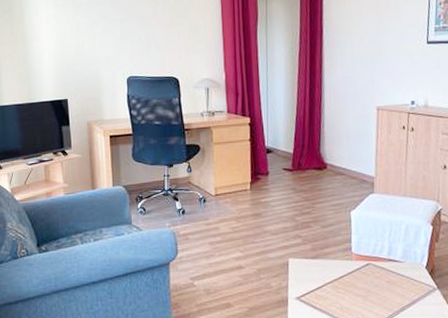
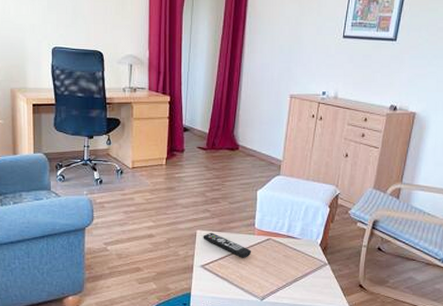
remote control: none [296,261,351,287] -> present [203,233,252,258]

